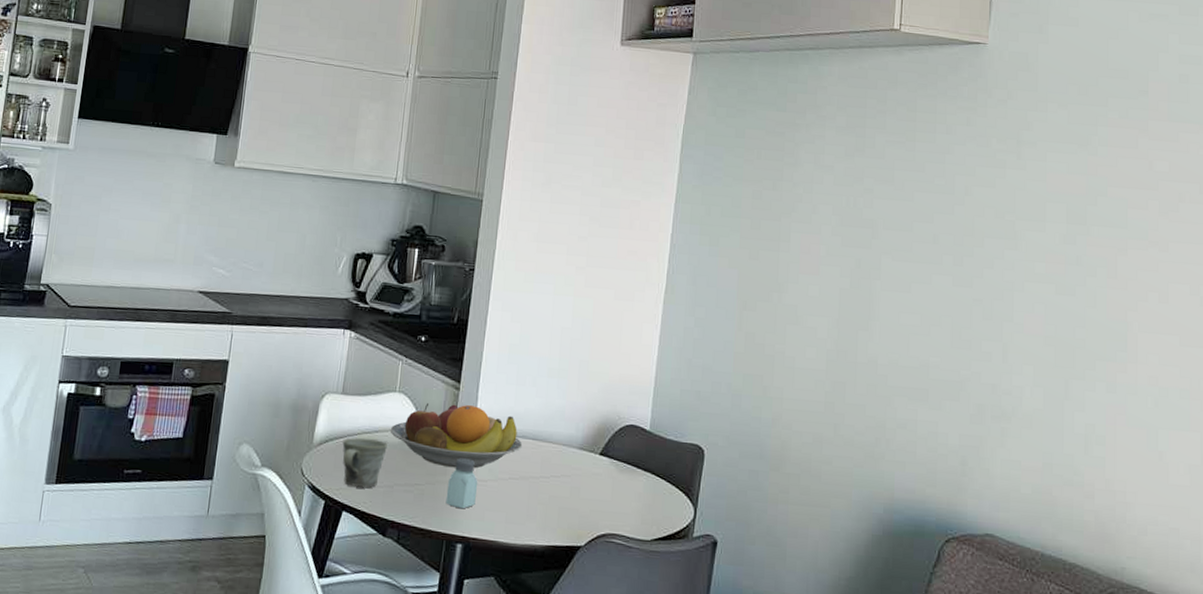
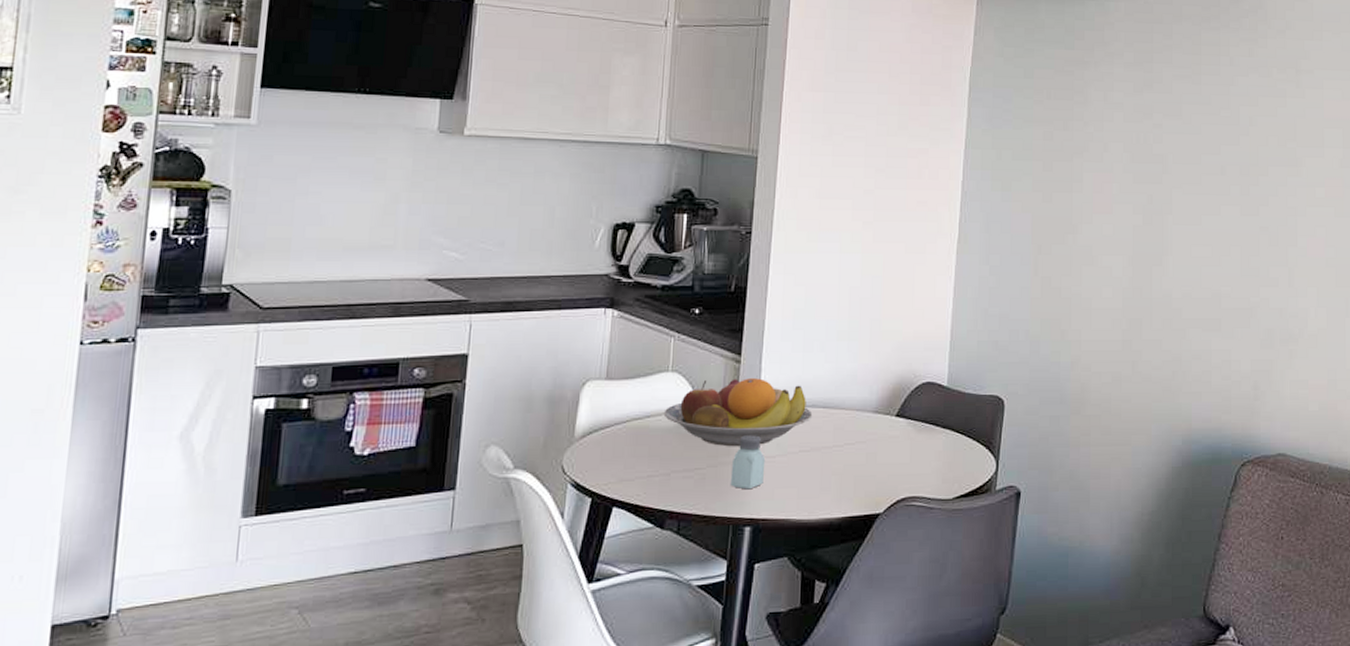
mug: present [342,438,387,488] -> none [609,426,661,479]

